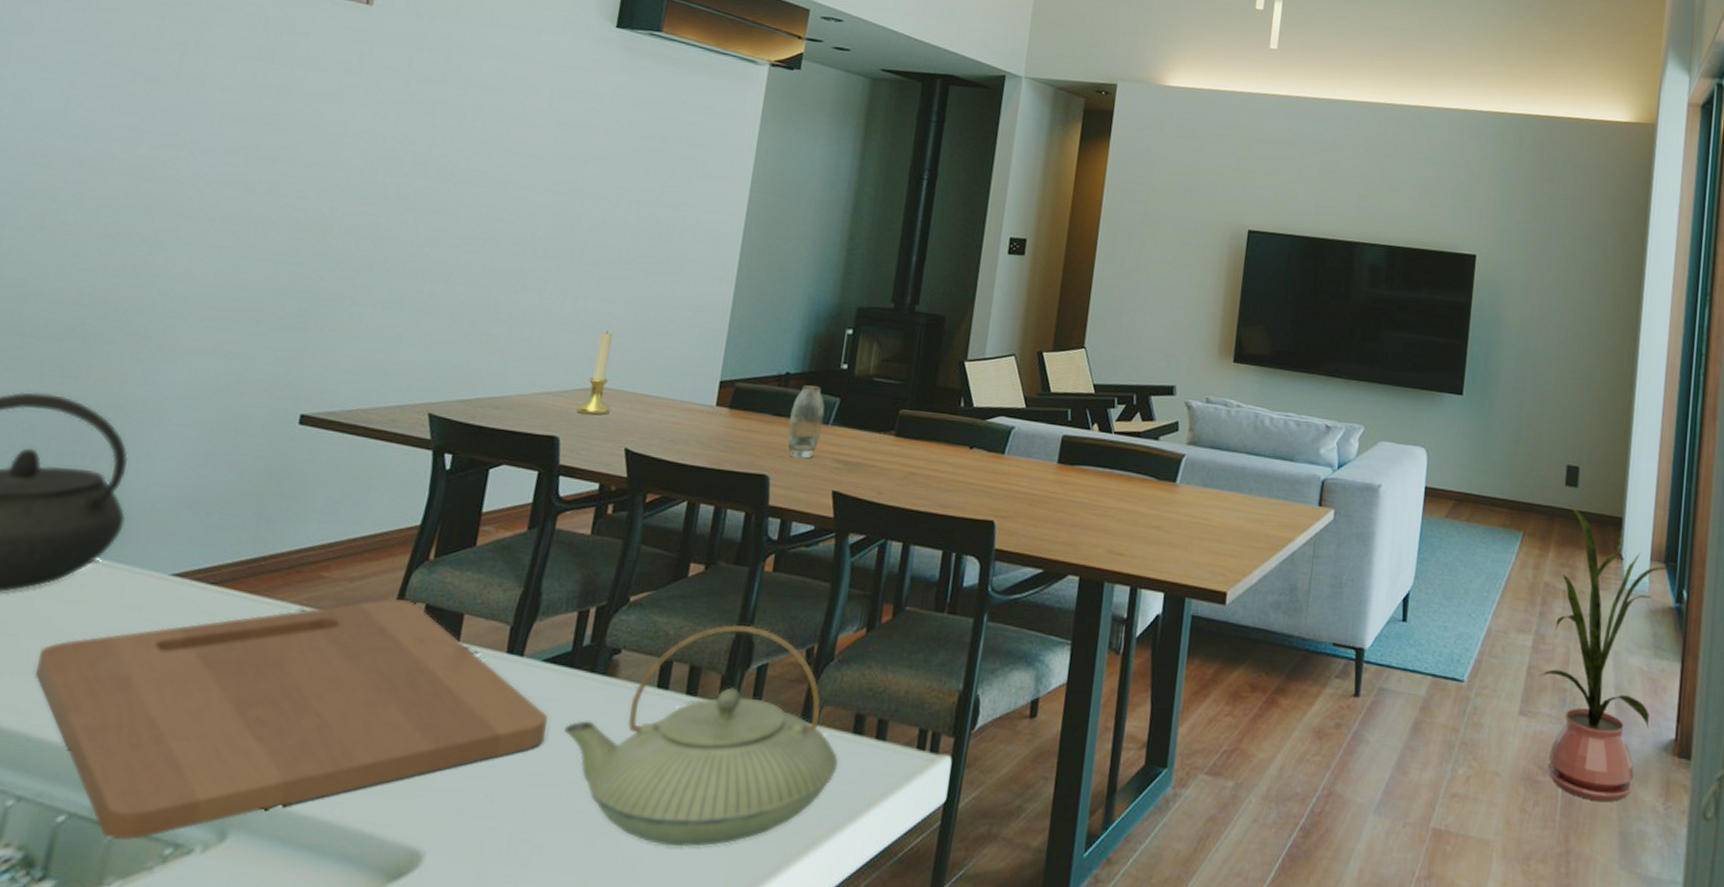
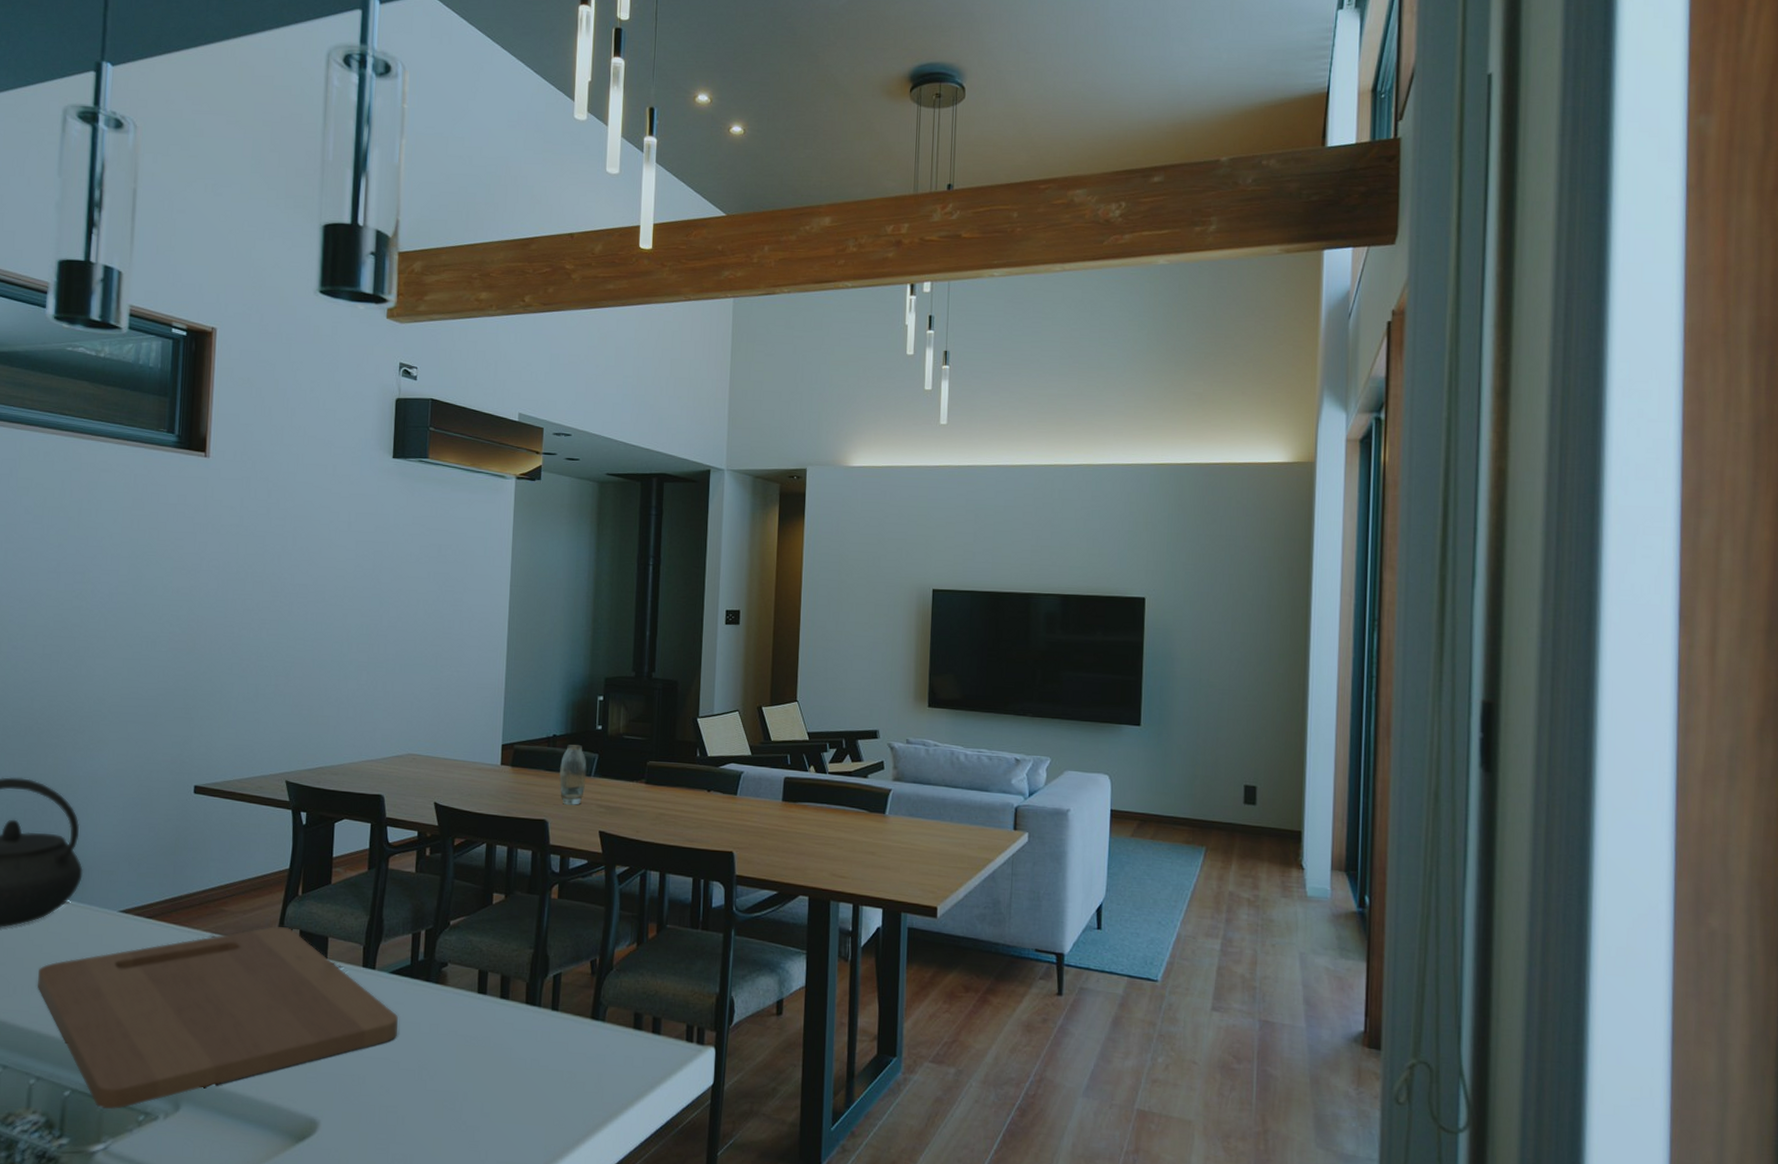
teapot: present [564,624,838,847] -> none [411,941,624,1119]
candle holder: present [576,330,614,416] -> none [394,707,420,777]
house plant: present [1539,505,1671,803] -> none [1229,821,1352,1088]

